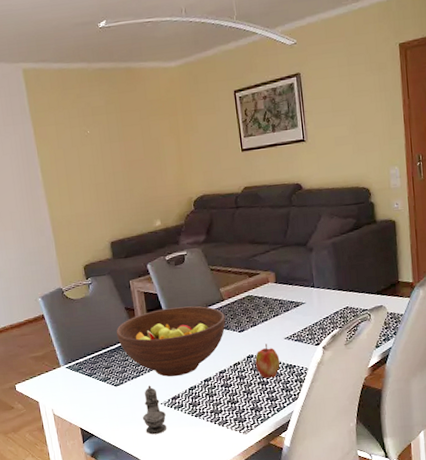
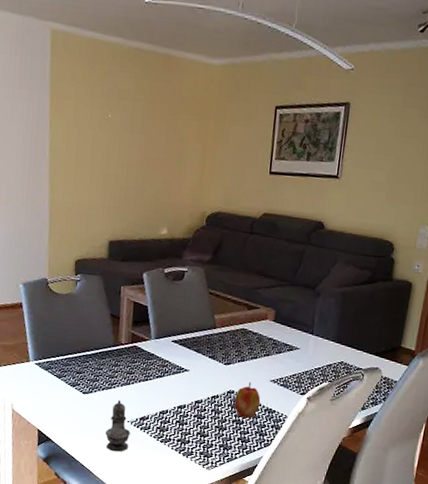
fruit bowl: present [116,306,226,377] -> none [95,323,214,397]

